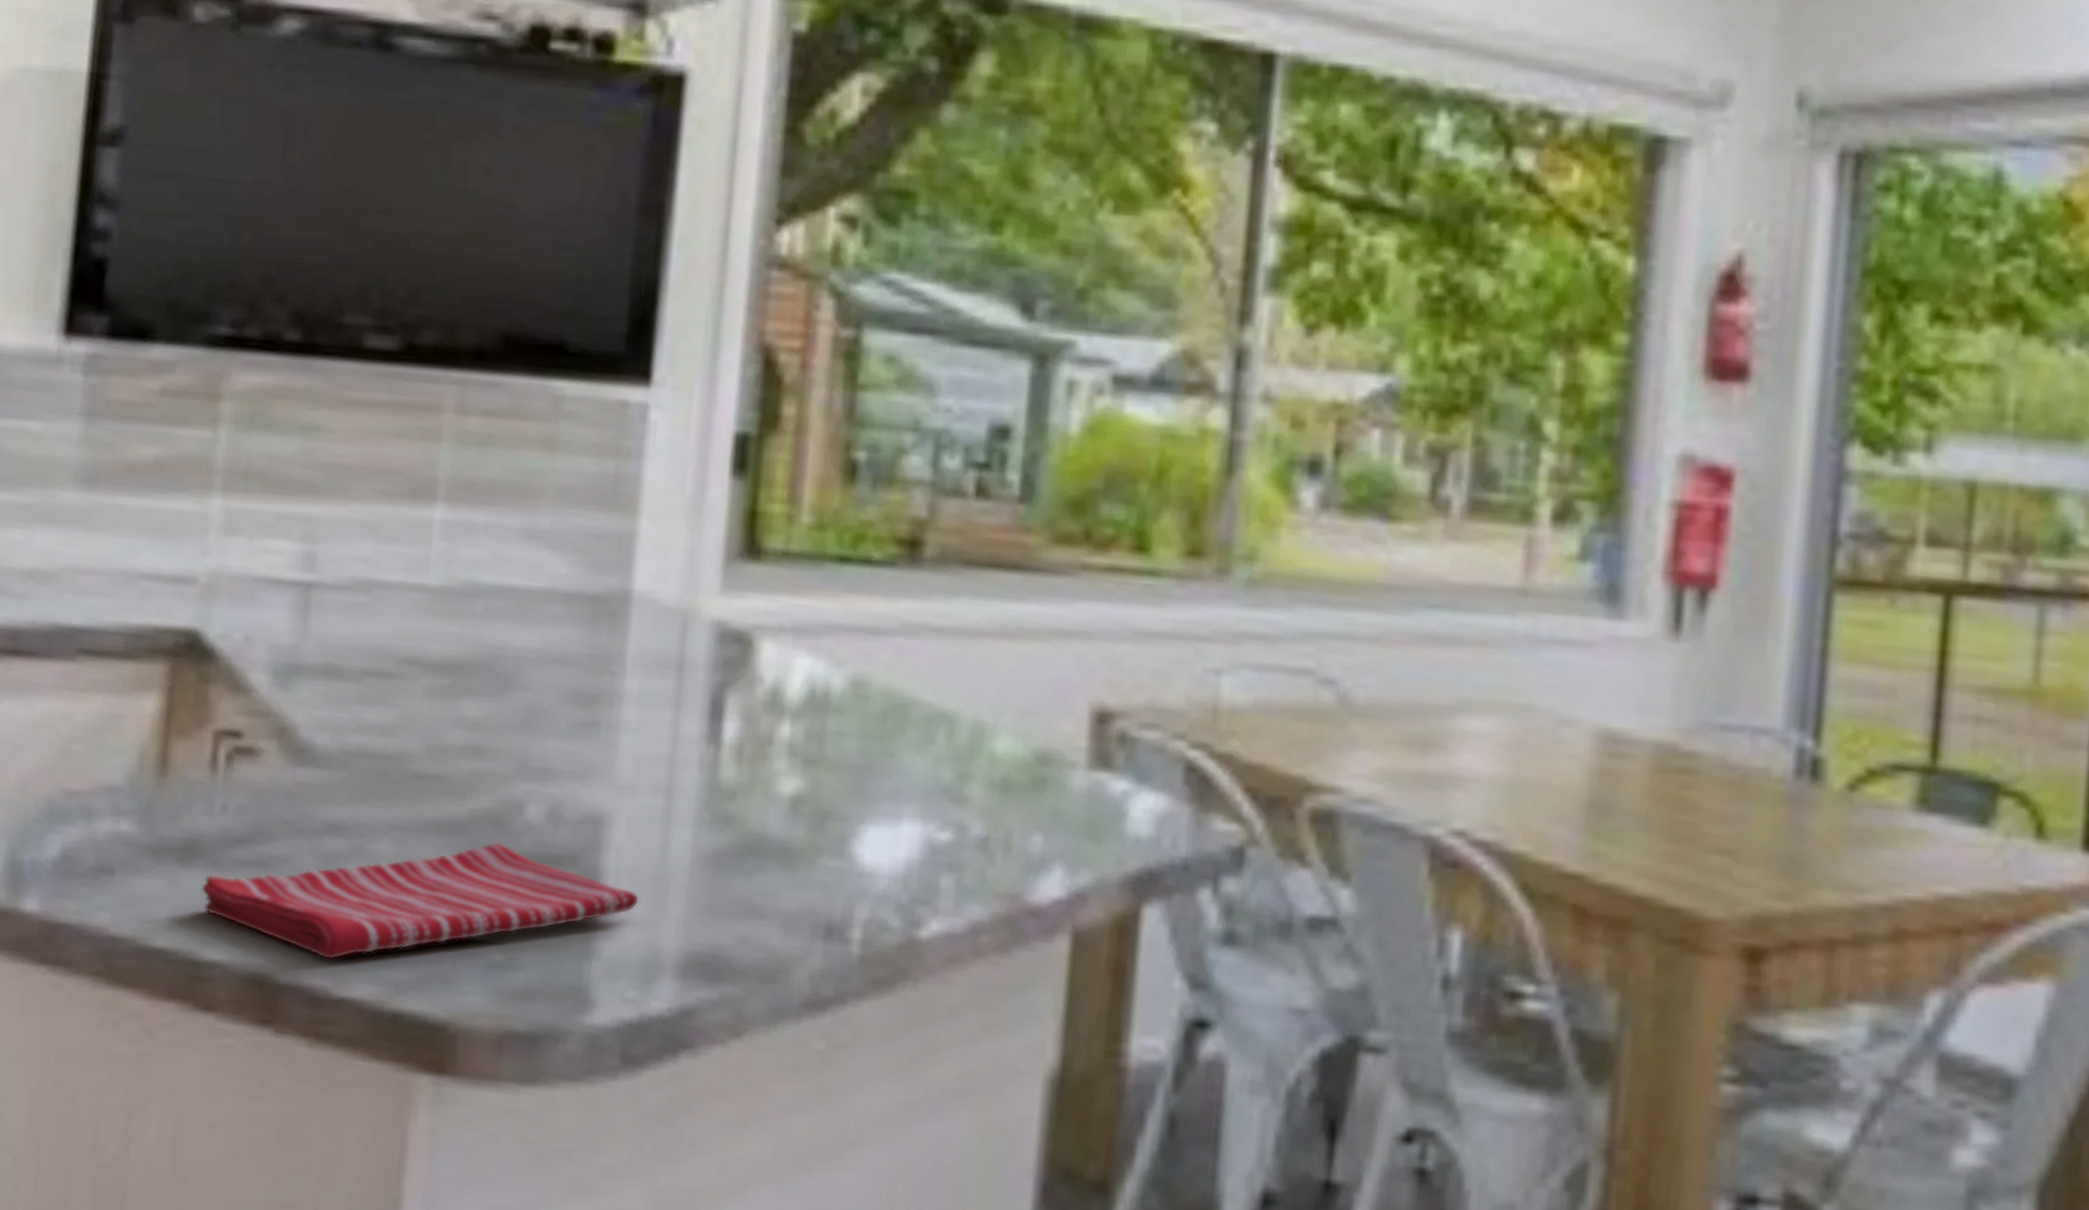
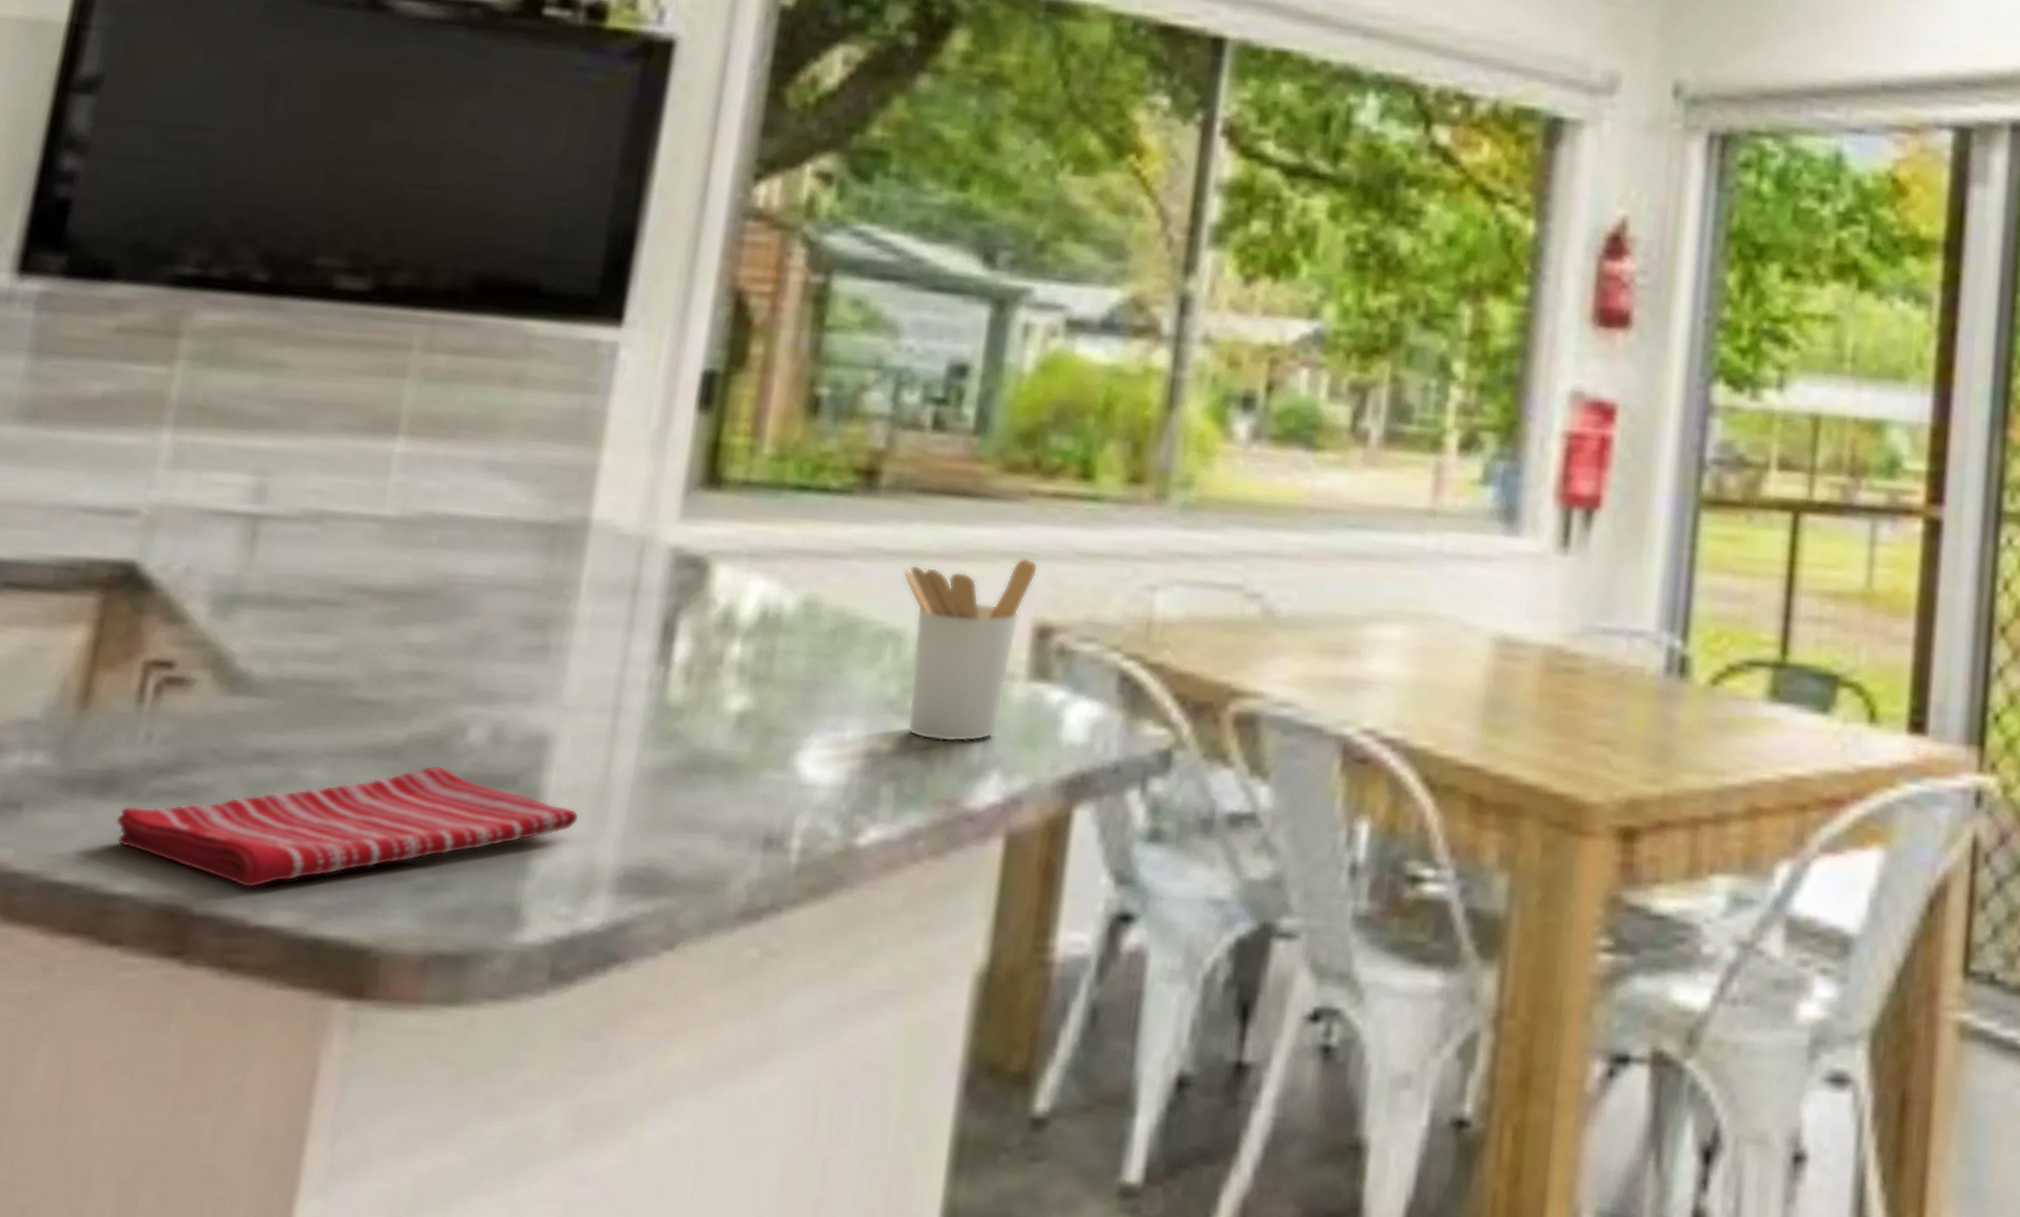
utensil holder: none [953,636,1095,833] -> present [903,557,1039,742]

